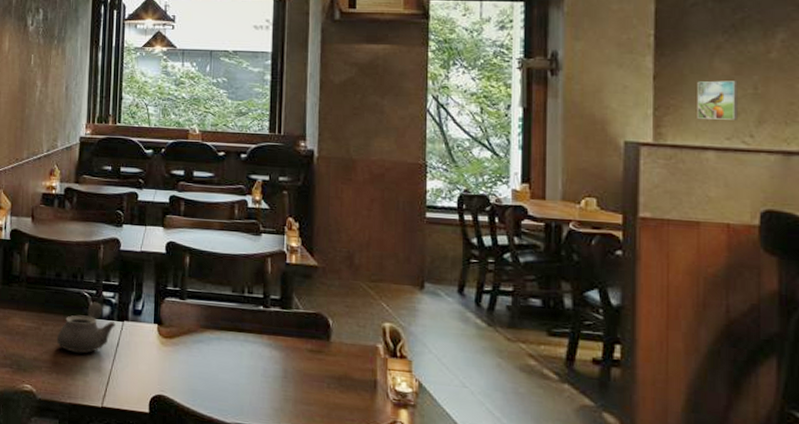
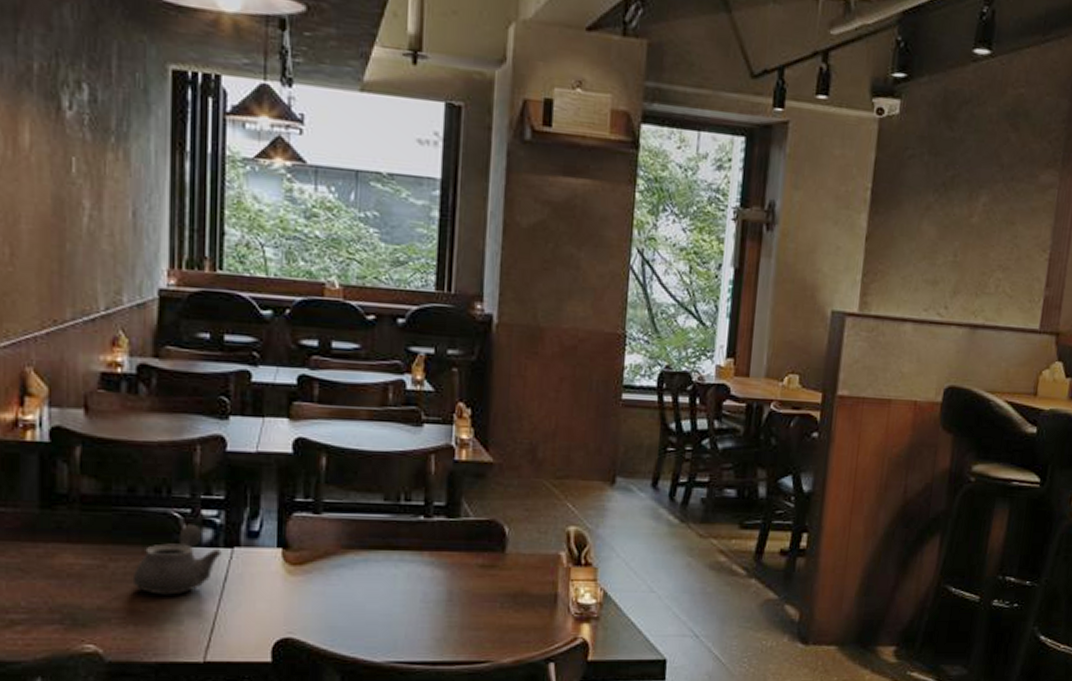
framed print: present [697,80,738,120] -> none [901,245,941,290]

